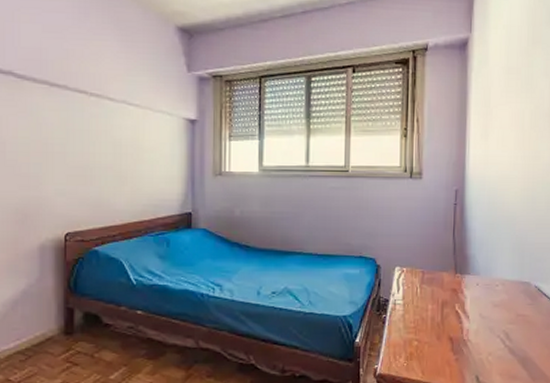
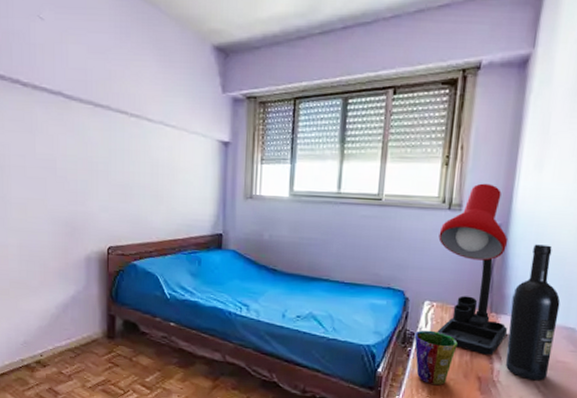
cup: none [388,295,429,351] -> present [414,330,458,386]
desk lamp: none [403,152,473,315] -> present [437,183,508,356]
wine bottle: none [473,206,515,336] -> present [505,244,561,381]

